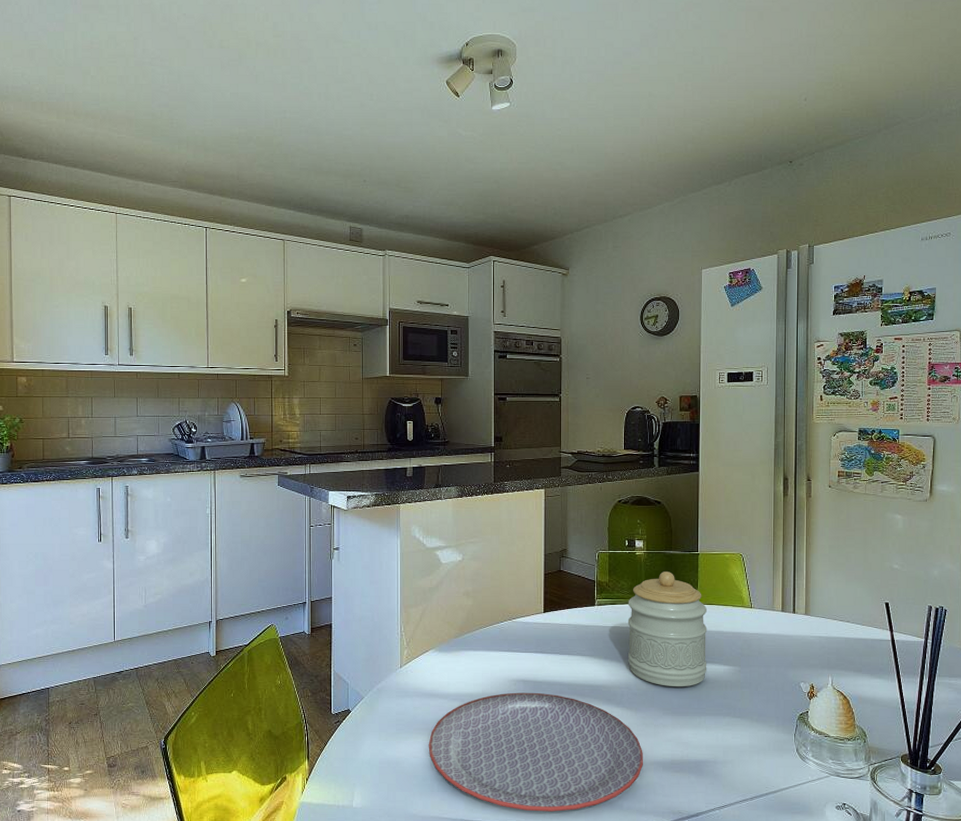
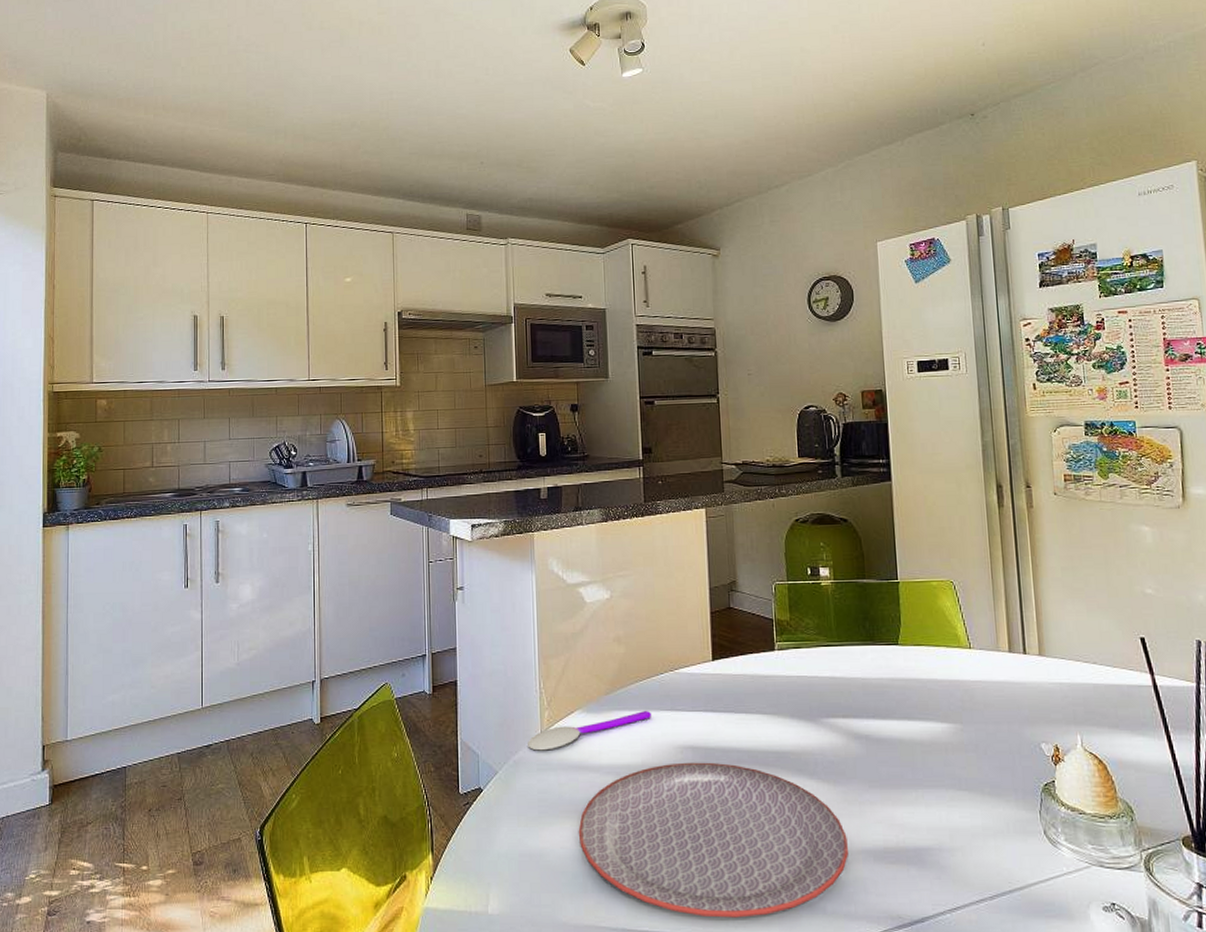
spoon: none [389,650,491,681] -> present [528,710,651,751]
jar: present [627,571,708,687] -> none [815,605,921,753]

